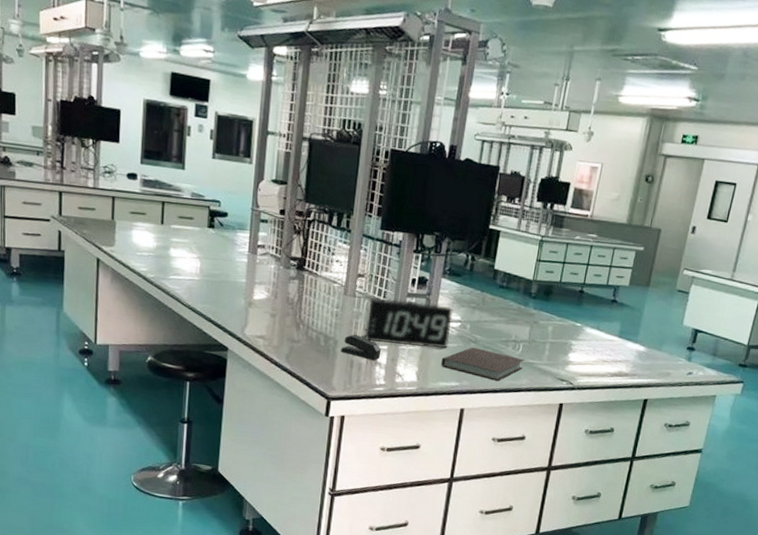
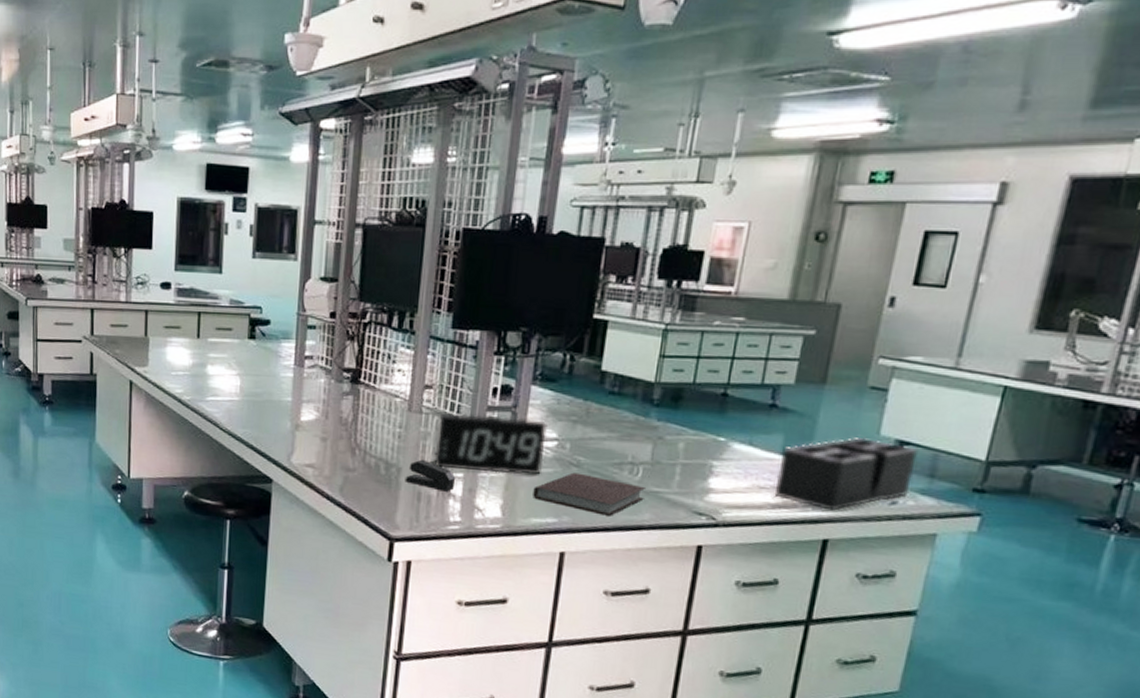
desk organizer: none [613,326,707,379] -> present [774,437,919,511]

